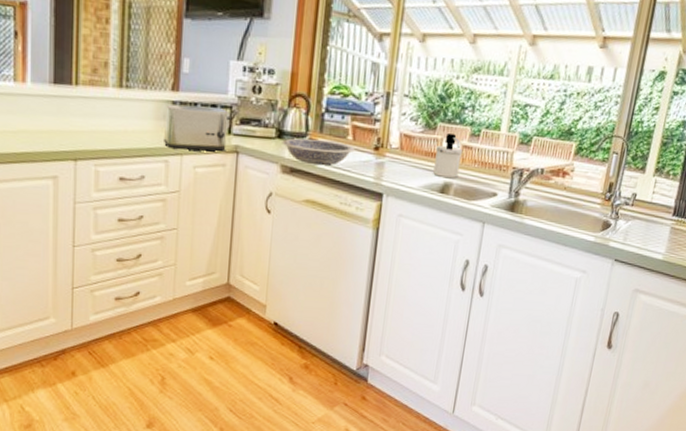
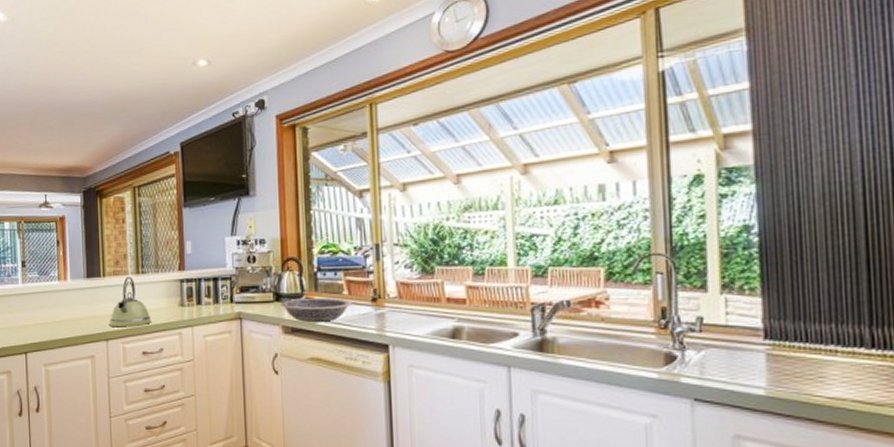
kettle: none [79,89,134,149] -> present [109,277,152,328]
toaster: present [164,103,232,152] -> none [175,280,232,322]
soap dispenser: present [433,132,463,179] -> none [437,275,469,323]

